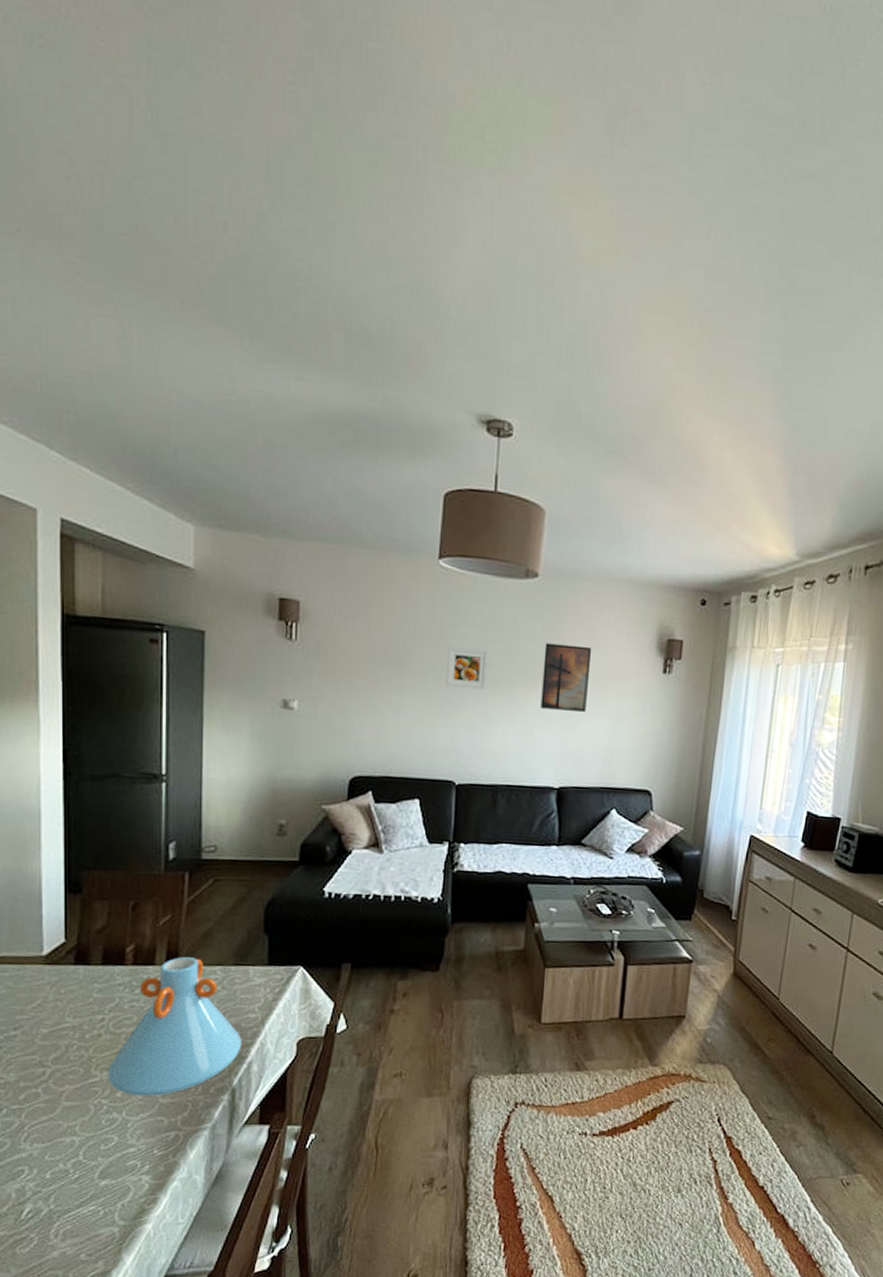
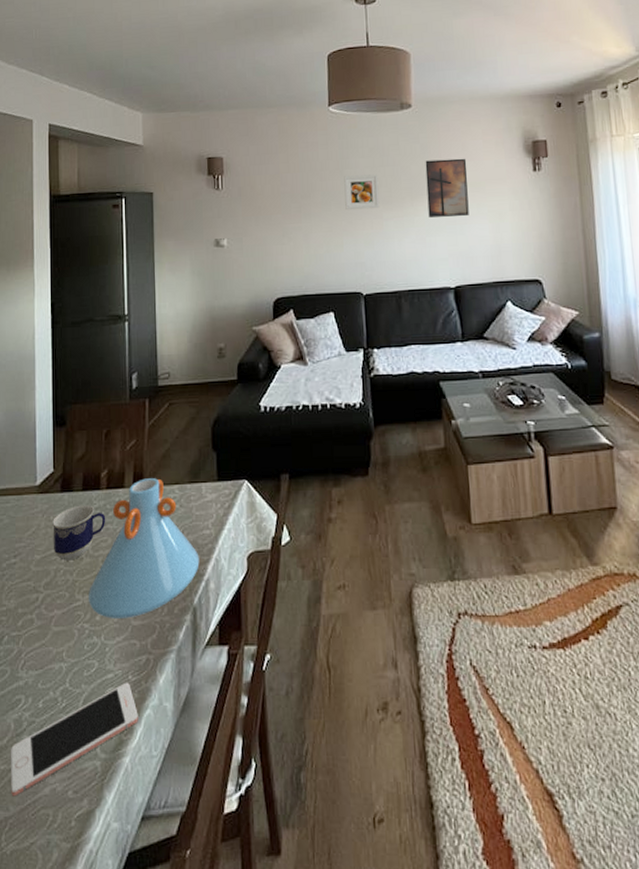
cell phone: none [11,1156,164,1260] -> present [10,682,138,797]
cup: none [64,980,131,1036] -> present [53,505,106,561]

